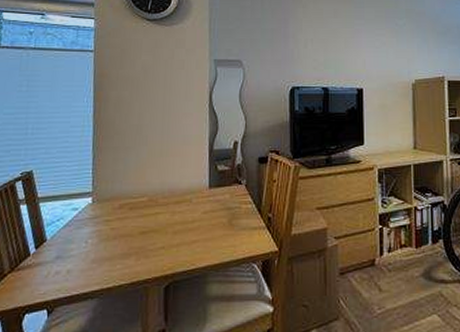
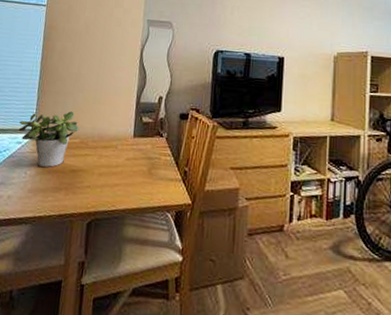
potted plant: none [73,167,147,234] -> present [18,111,80,168]

